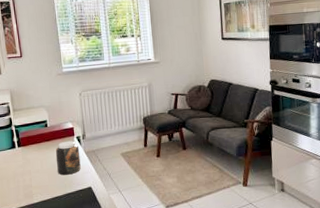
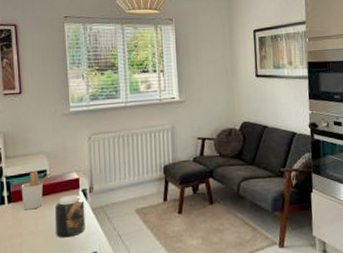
utensil holder: none [27,120,52,153] -> present [21,170,53,210]

